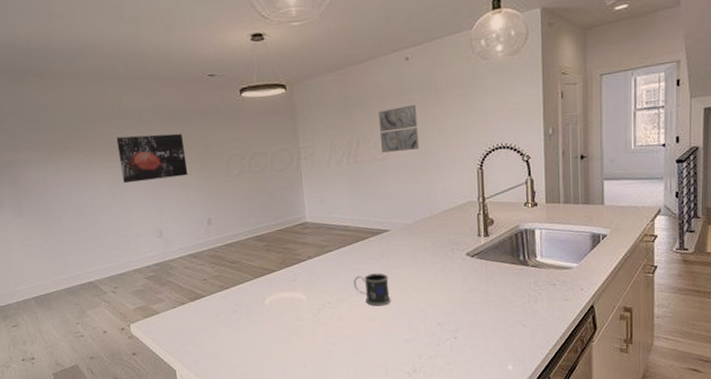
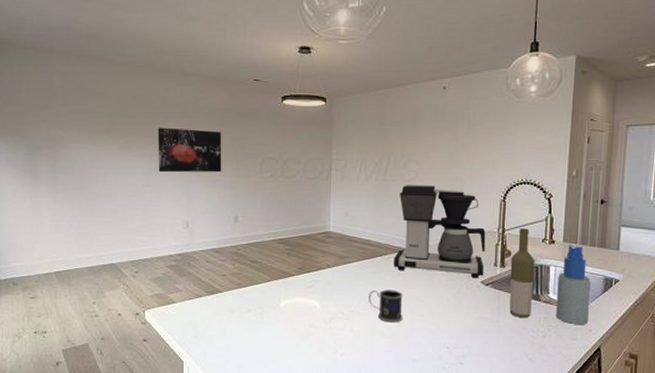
coffee maker: none [373,162,469,253] -> present [394,185,486,279]
wall art: present [378,104,420,152] -> none [410,131,449,175]
bottle: none [494,194,520,285] -> present [509,228,535,318]
spray bottle: none [544,204,579,285] -> present [556,245,591,324]

